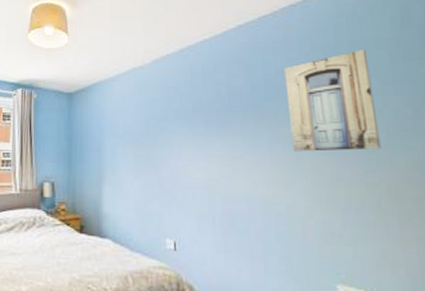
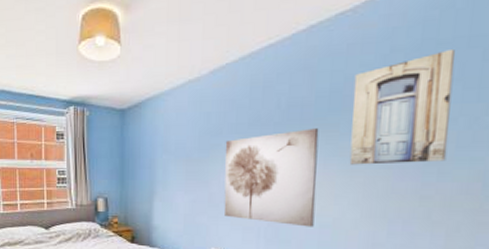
wall art: none [172,115,269,215] -> present [223,128,319,227]

